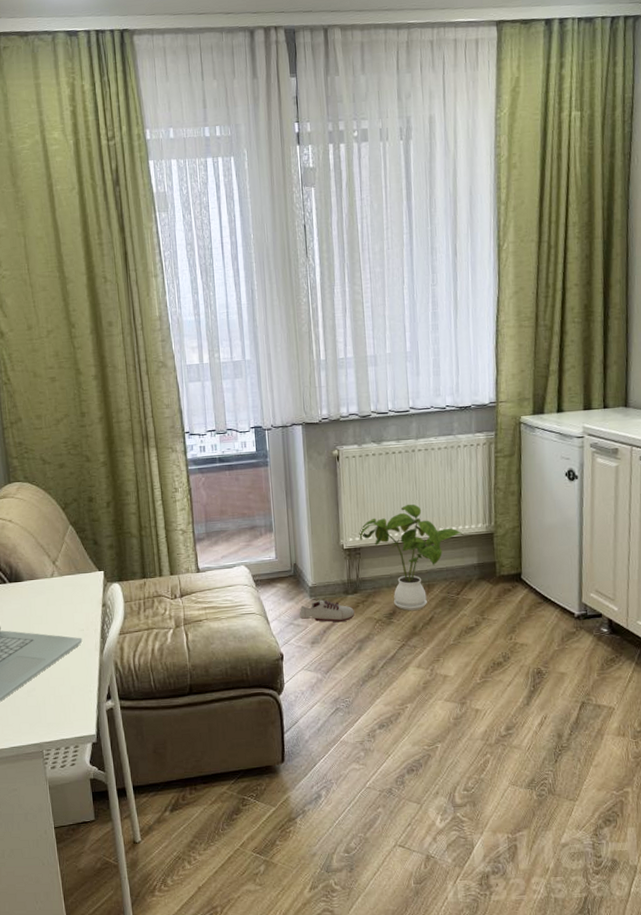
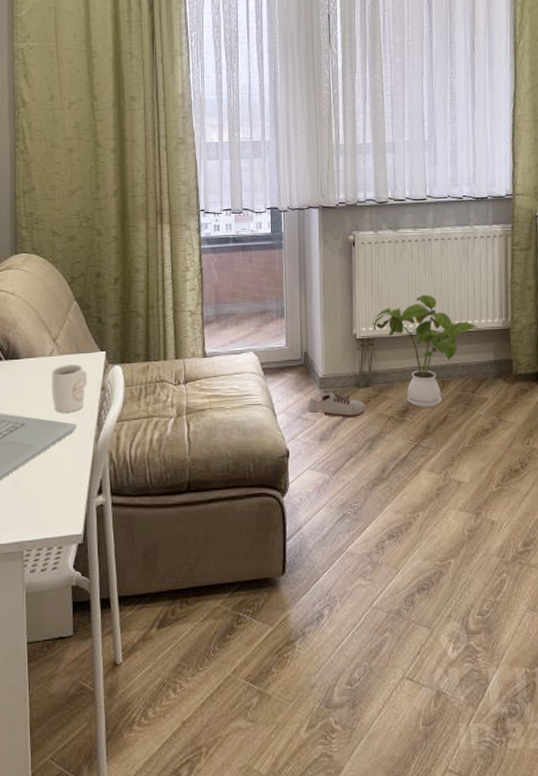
mug: none [53,584,89,629] -> present [51,364,87,413]

